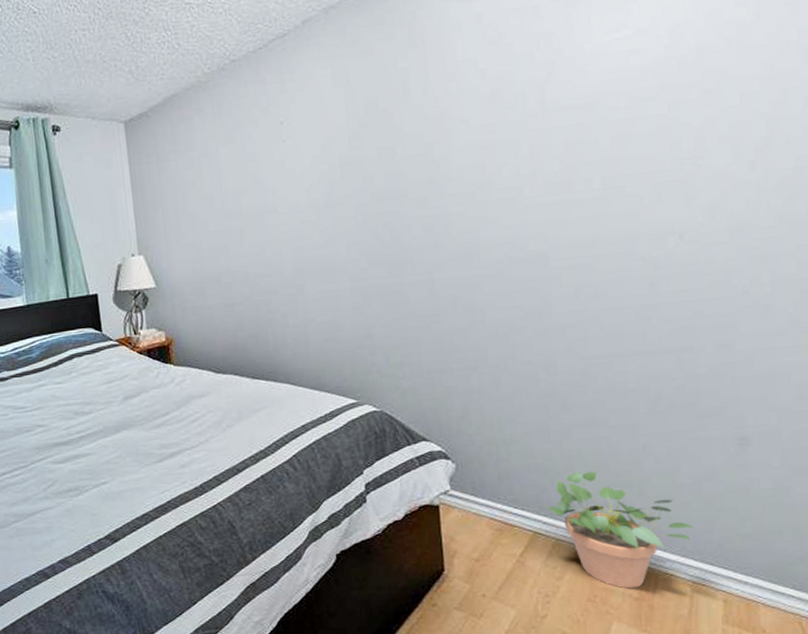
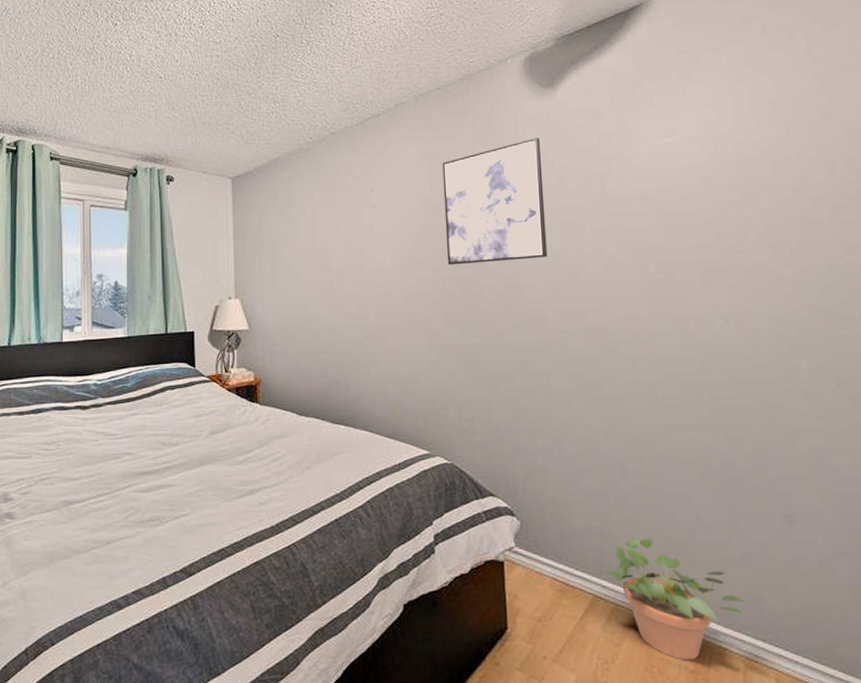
wall art: none [358,45,480,200] -> present [442,137,548,265]

